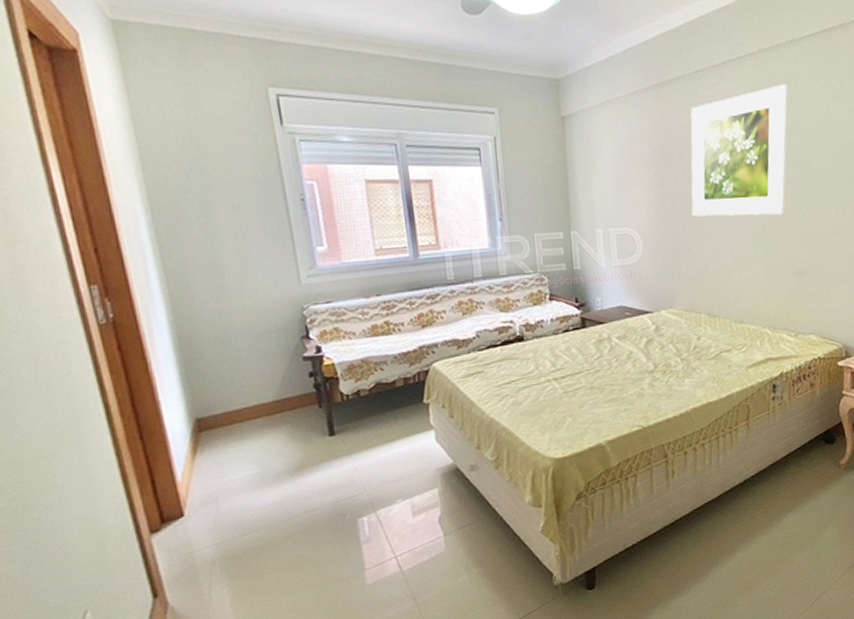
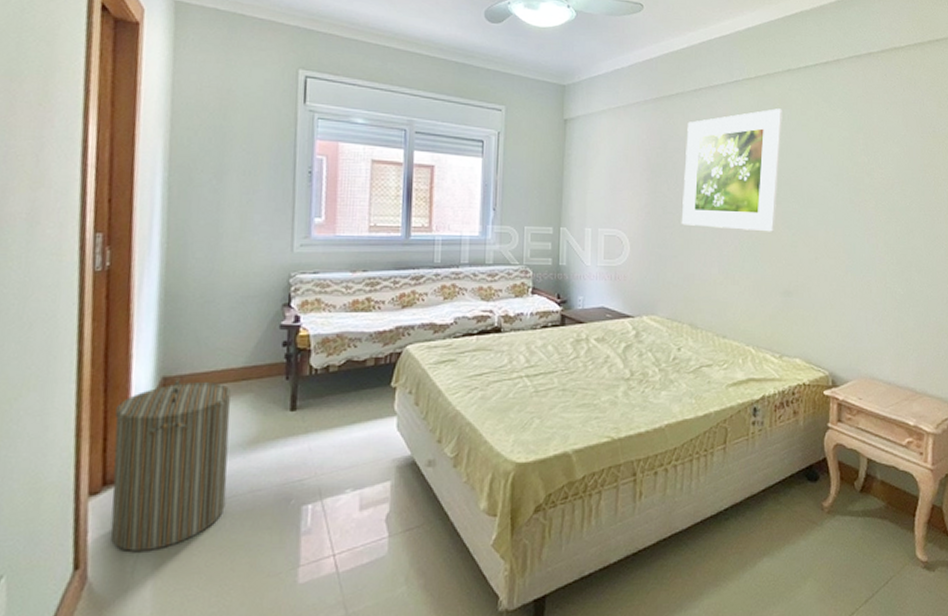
laundry hamper: none [156,417,285,577] -> present [110,378,232,551]

